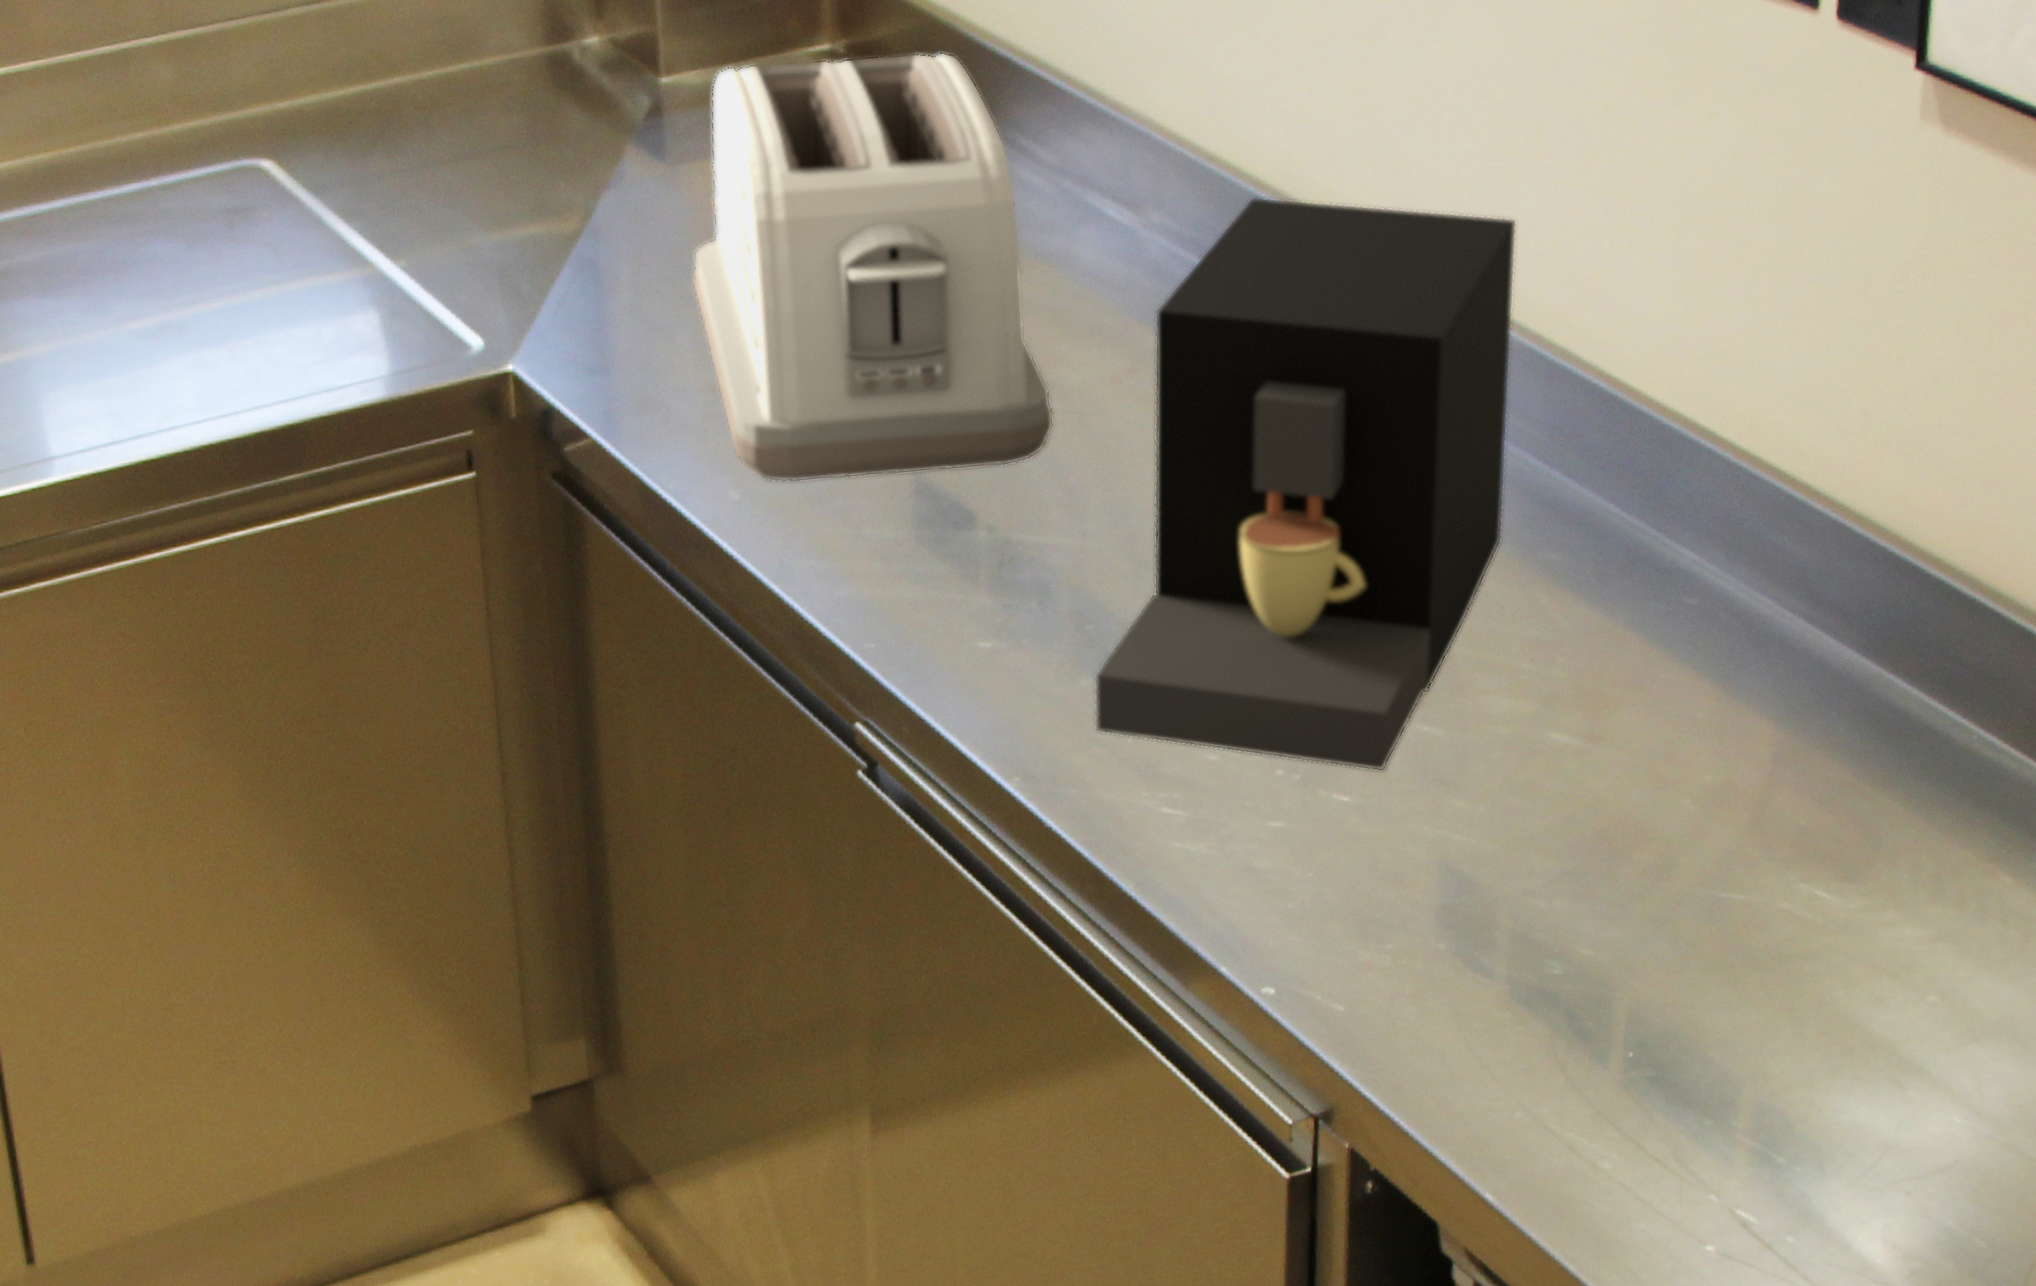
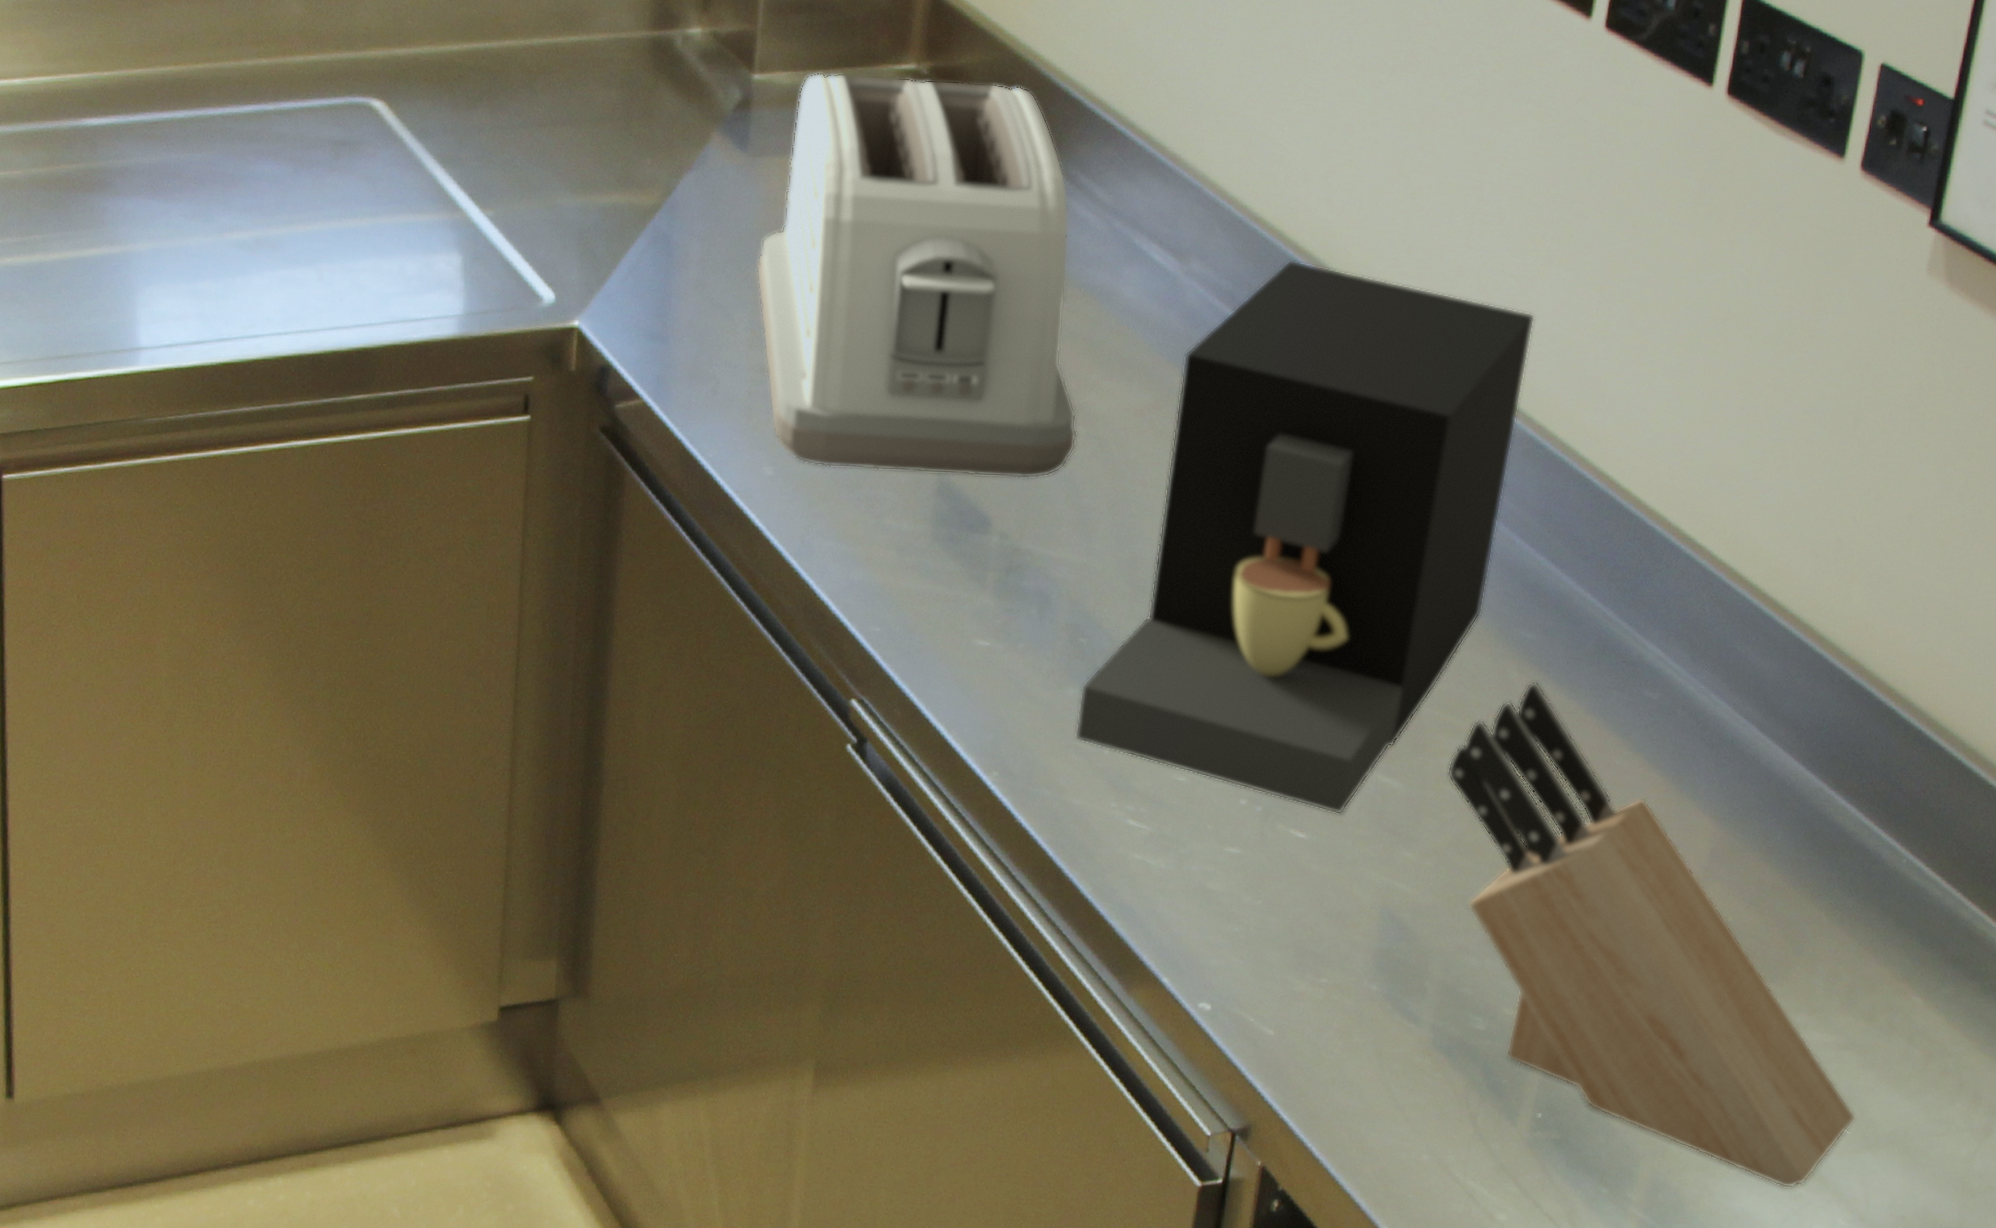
knife block: none [1487,602,1959,1094] -> present [1447,680,1856,1189]

